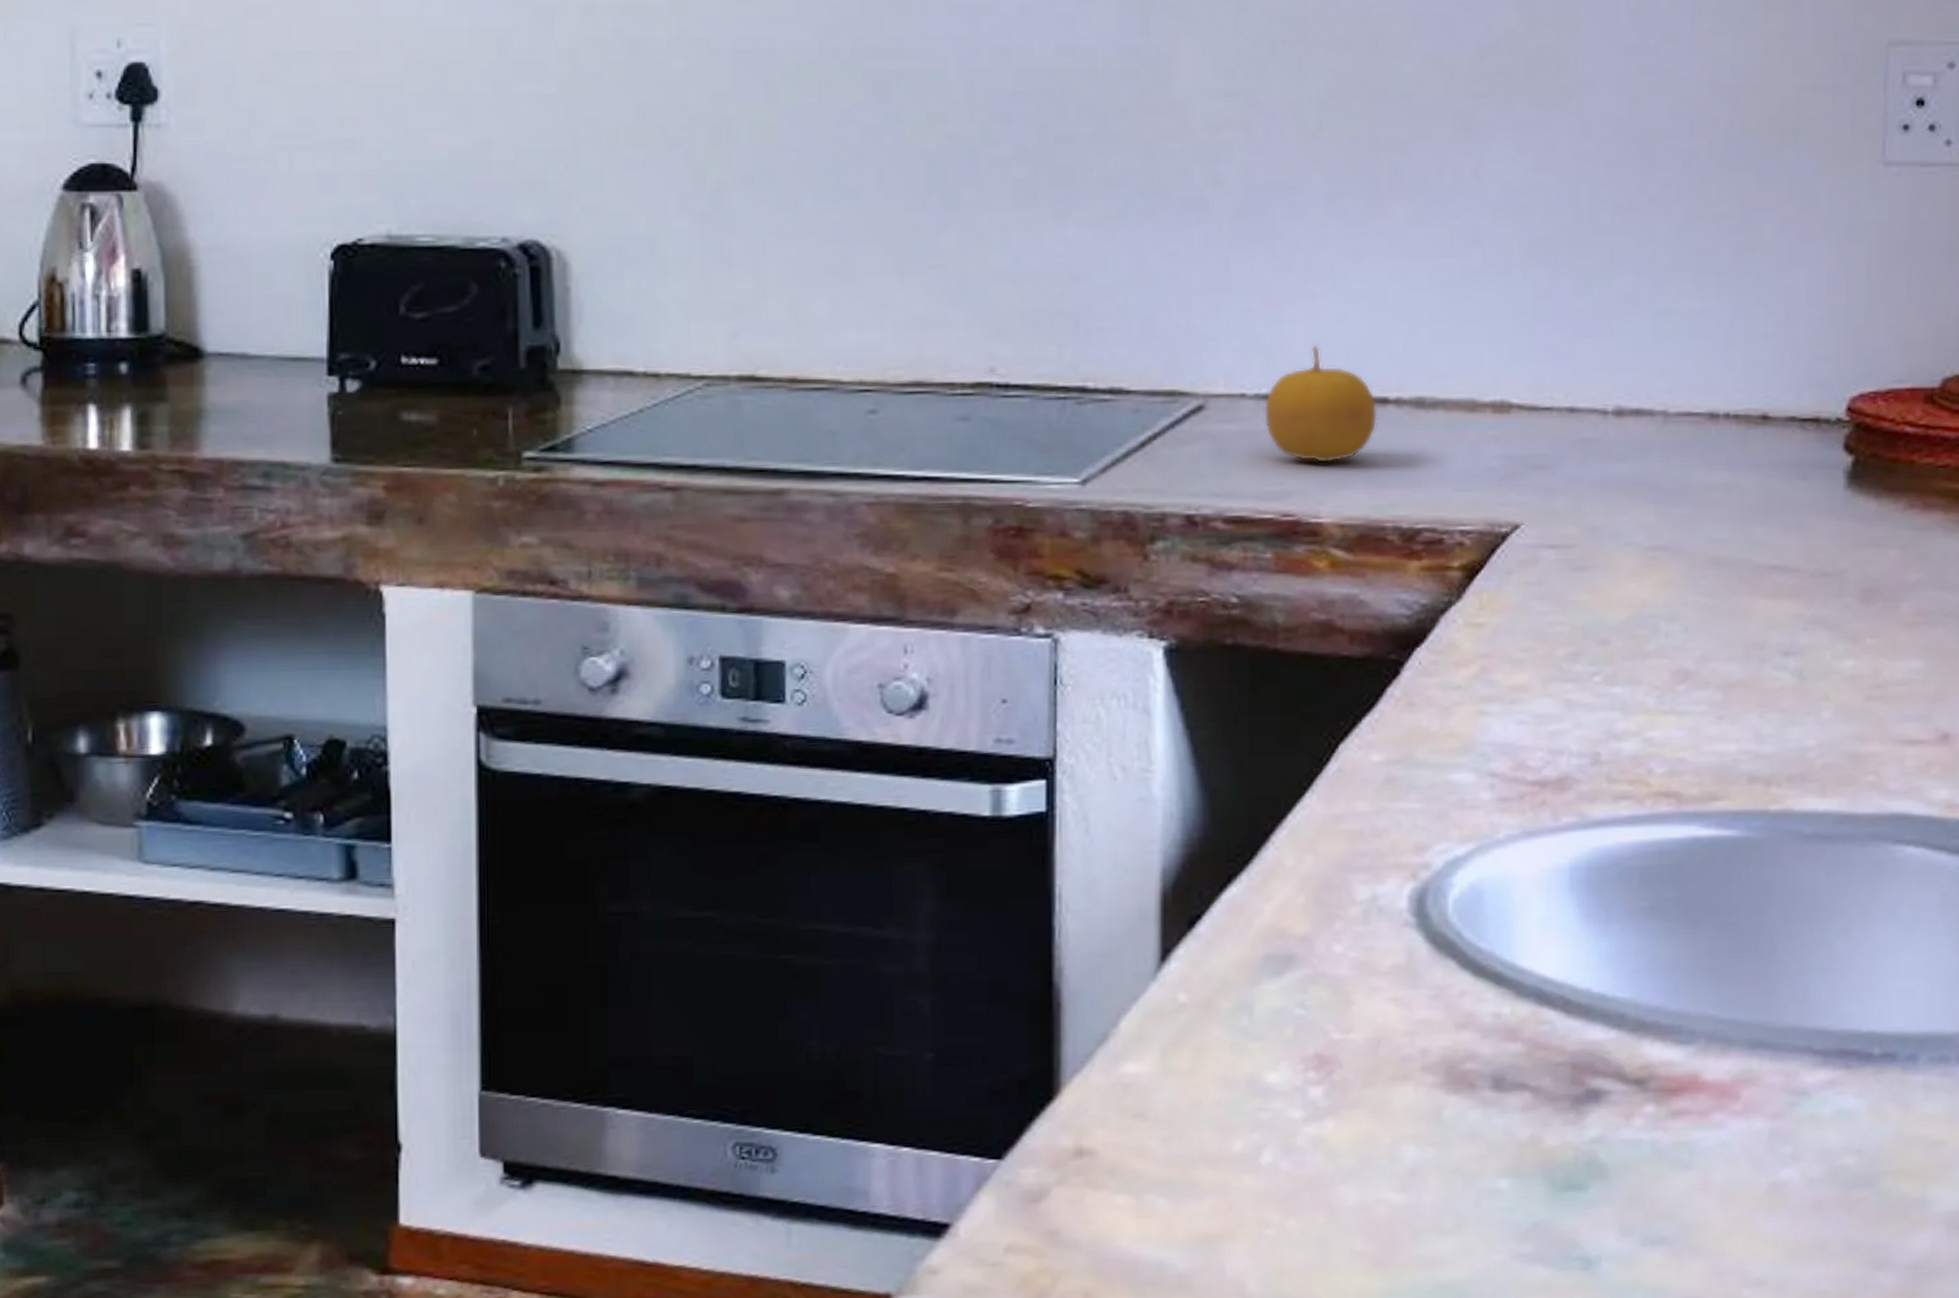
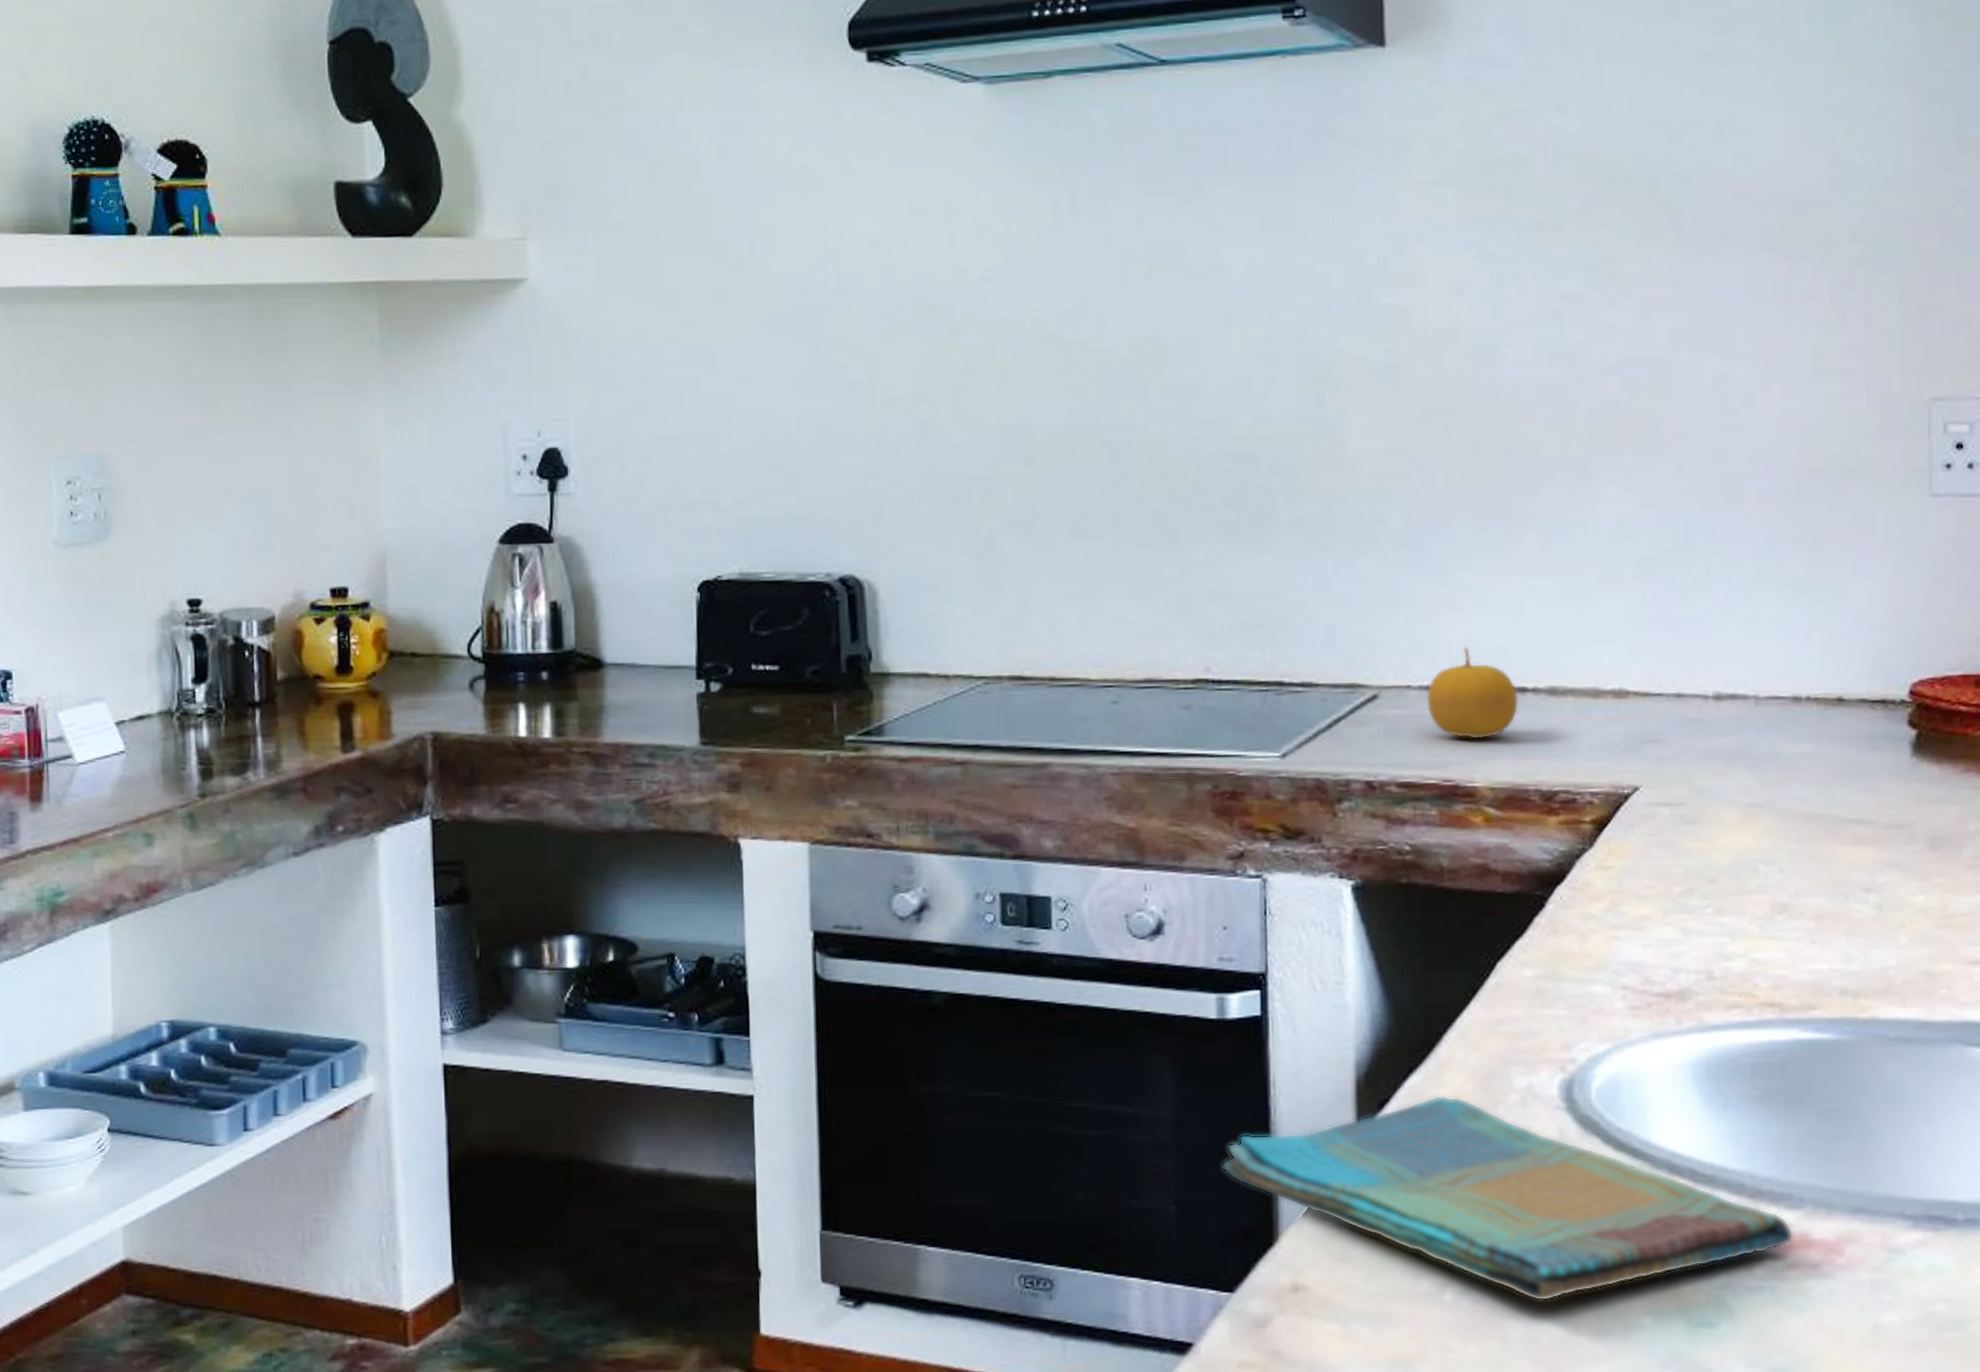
dish towel: none [992,909,1683,1164] -> present [1222,1095,1795,1302]

